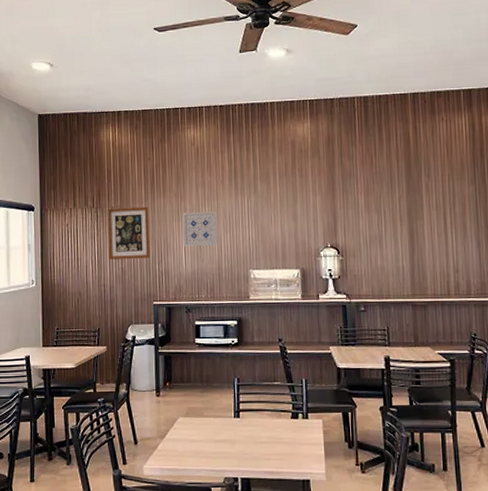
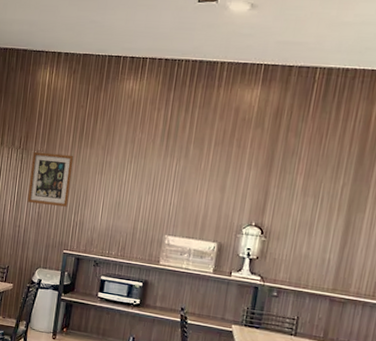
wall art: present [182,212,217,247] -> none [102,167,141,206]

